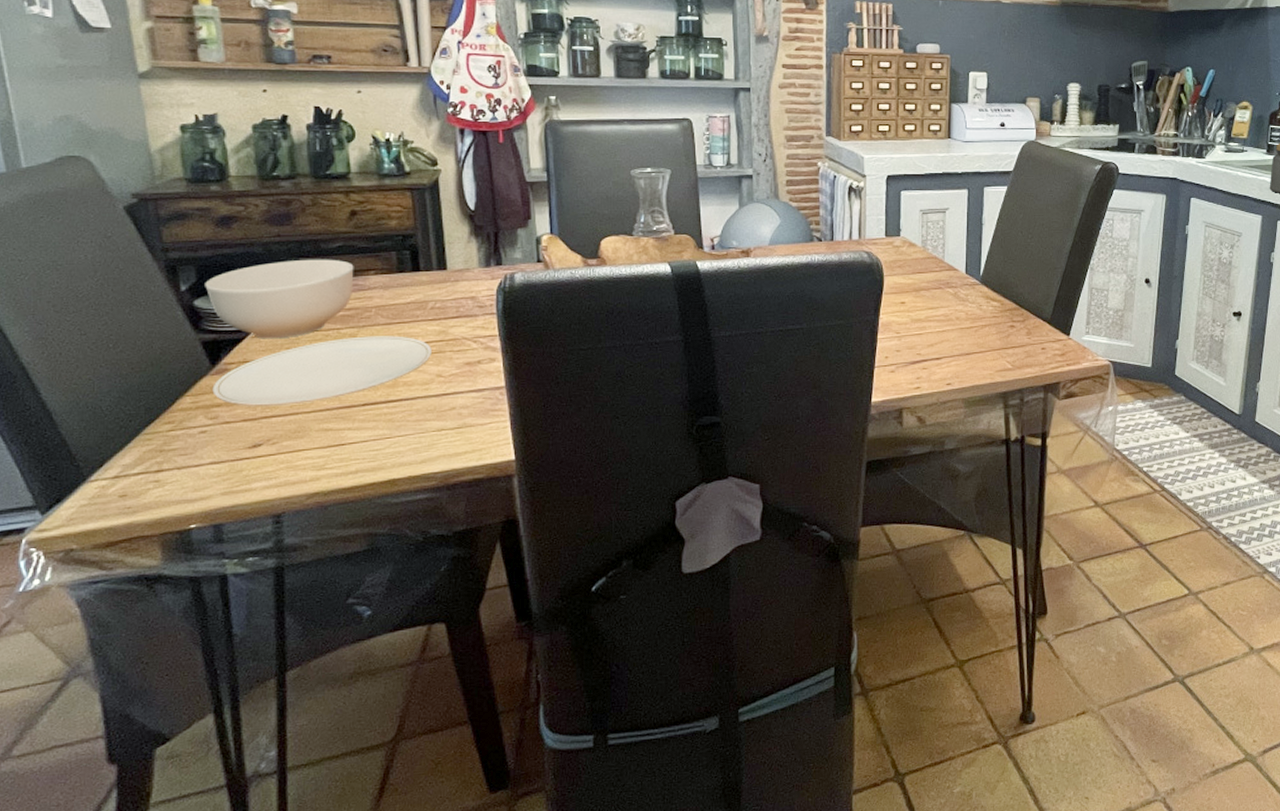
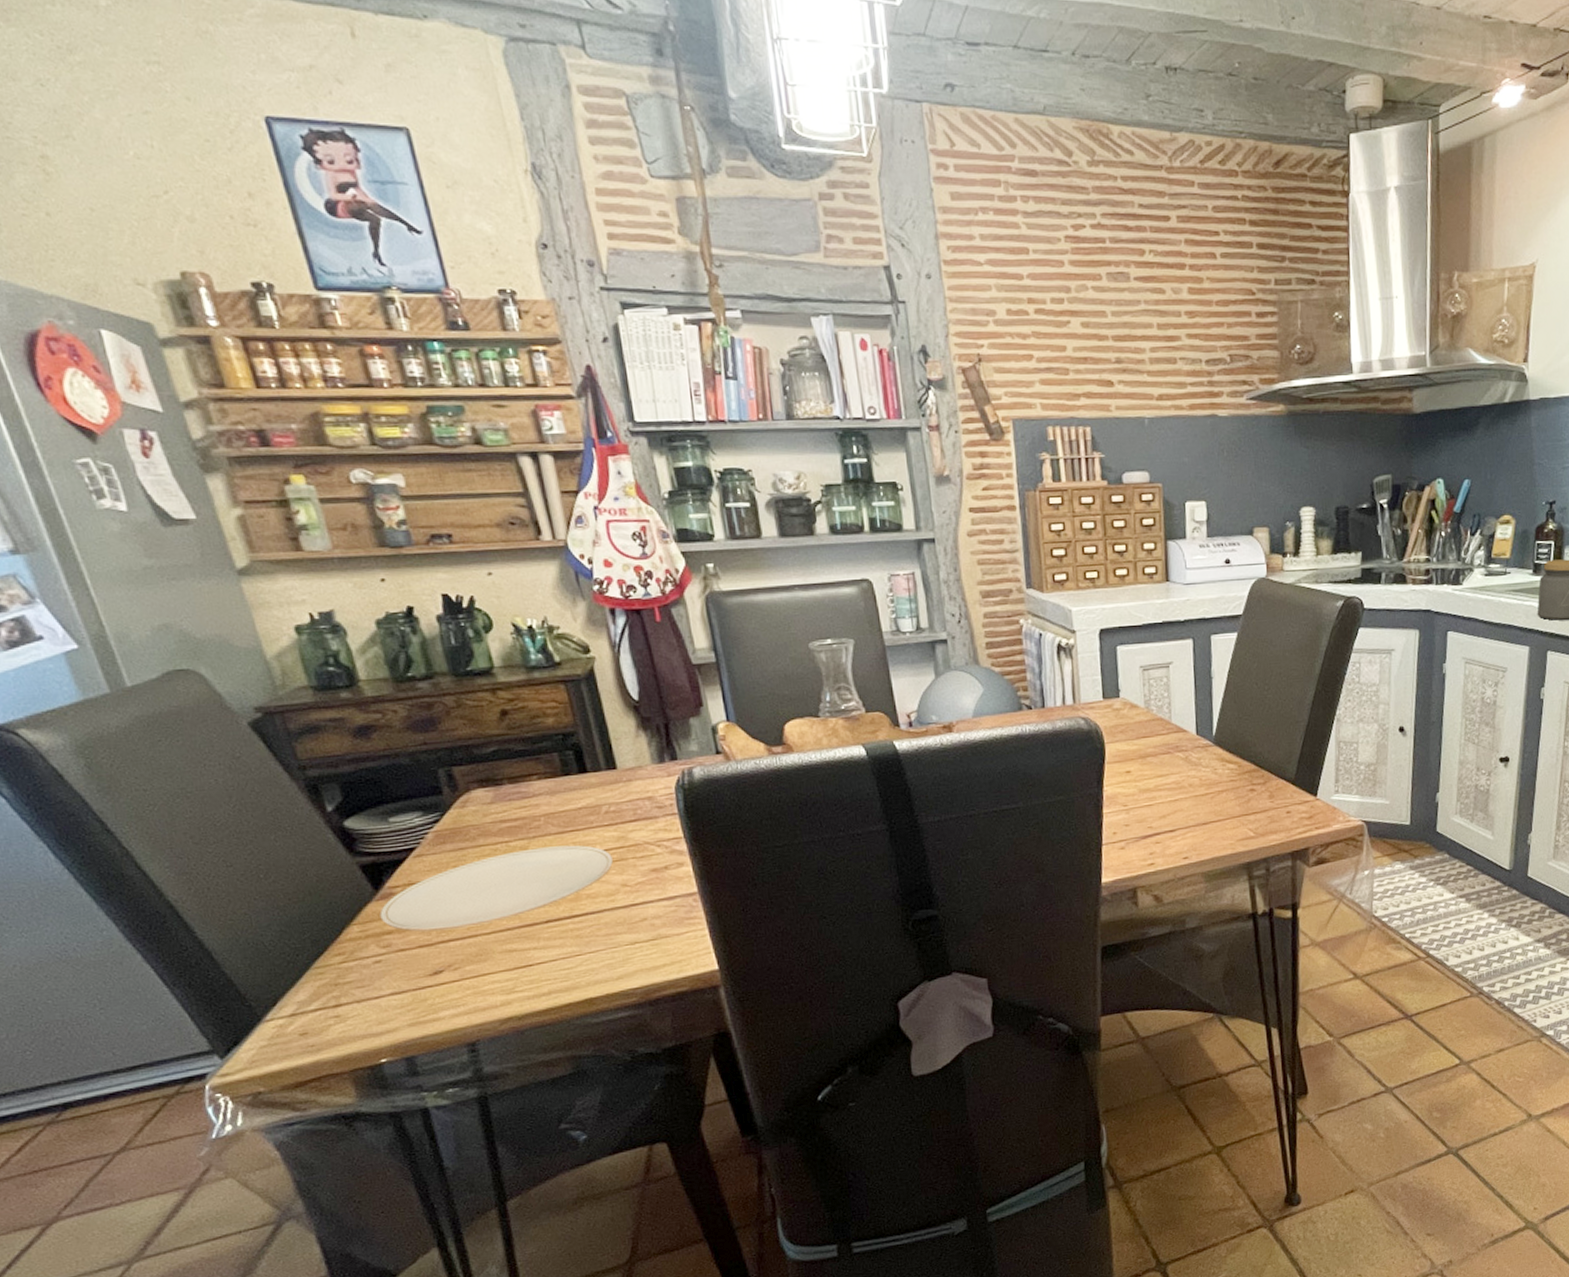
bowl: present [205,259,354,339] -> none [352,765,517,858]

